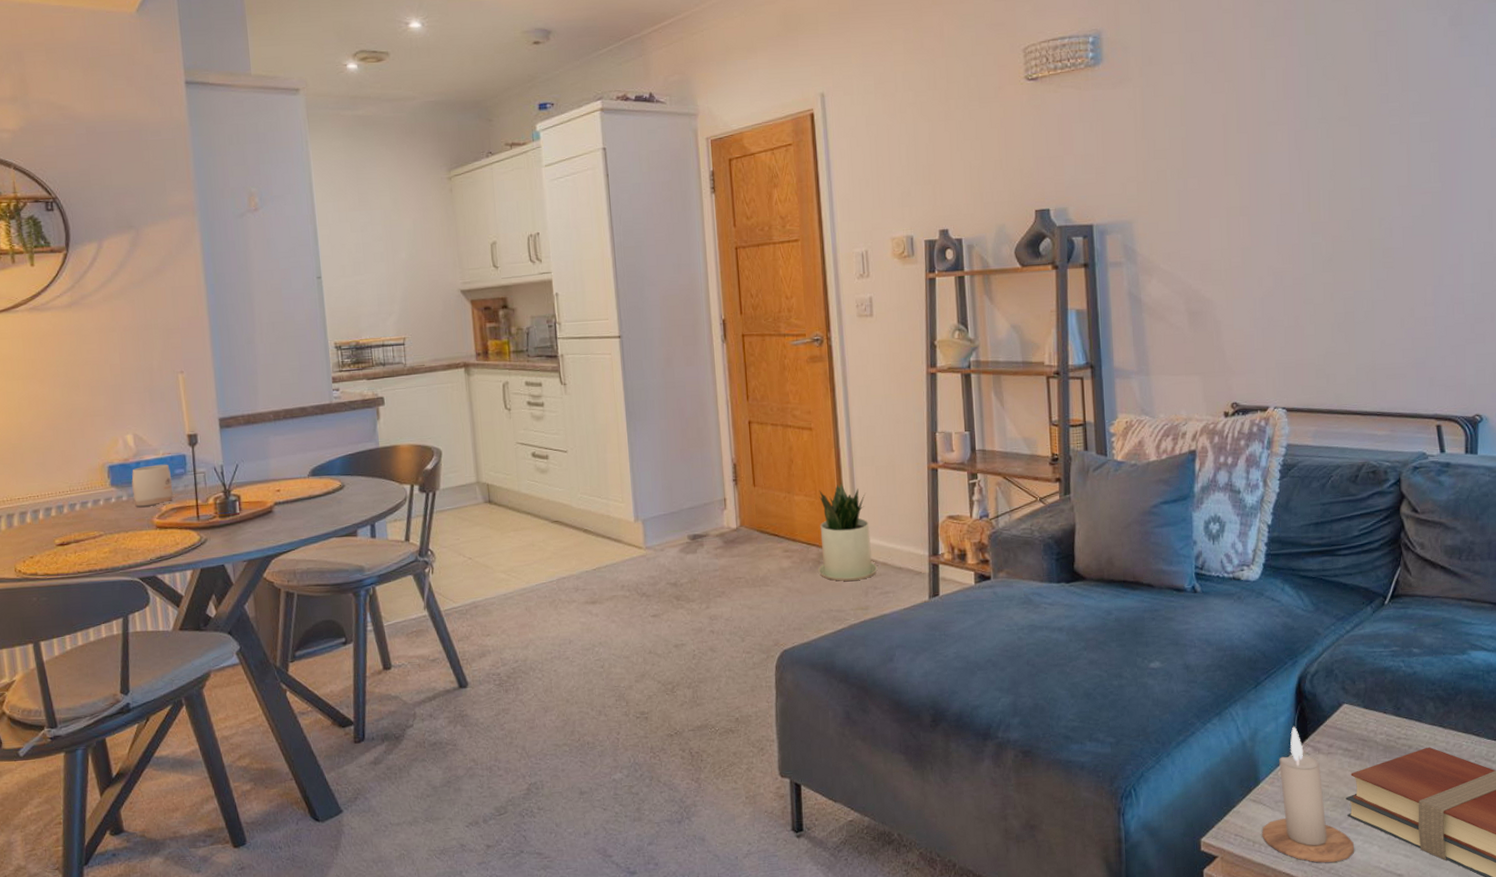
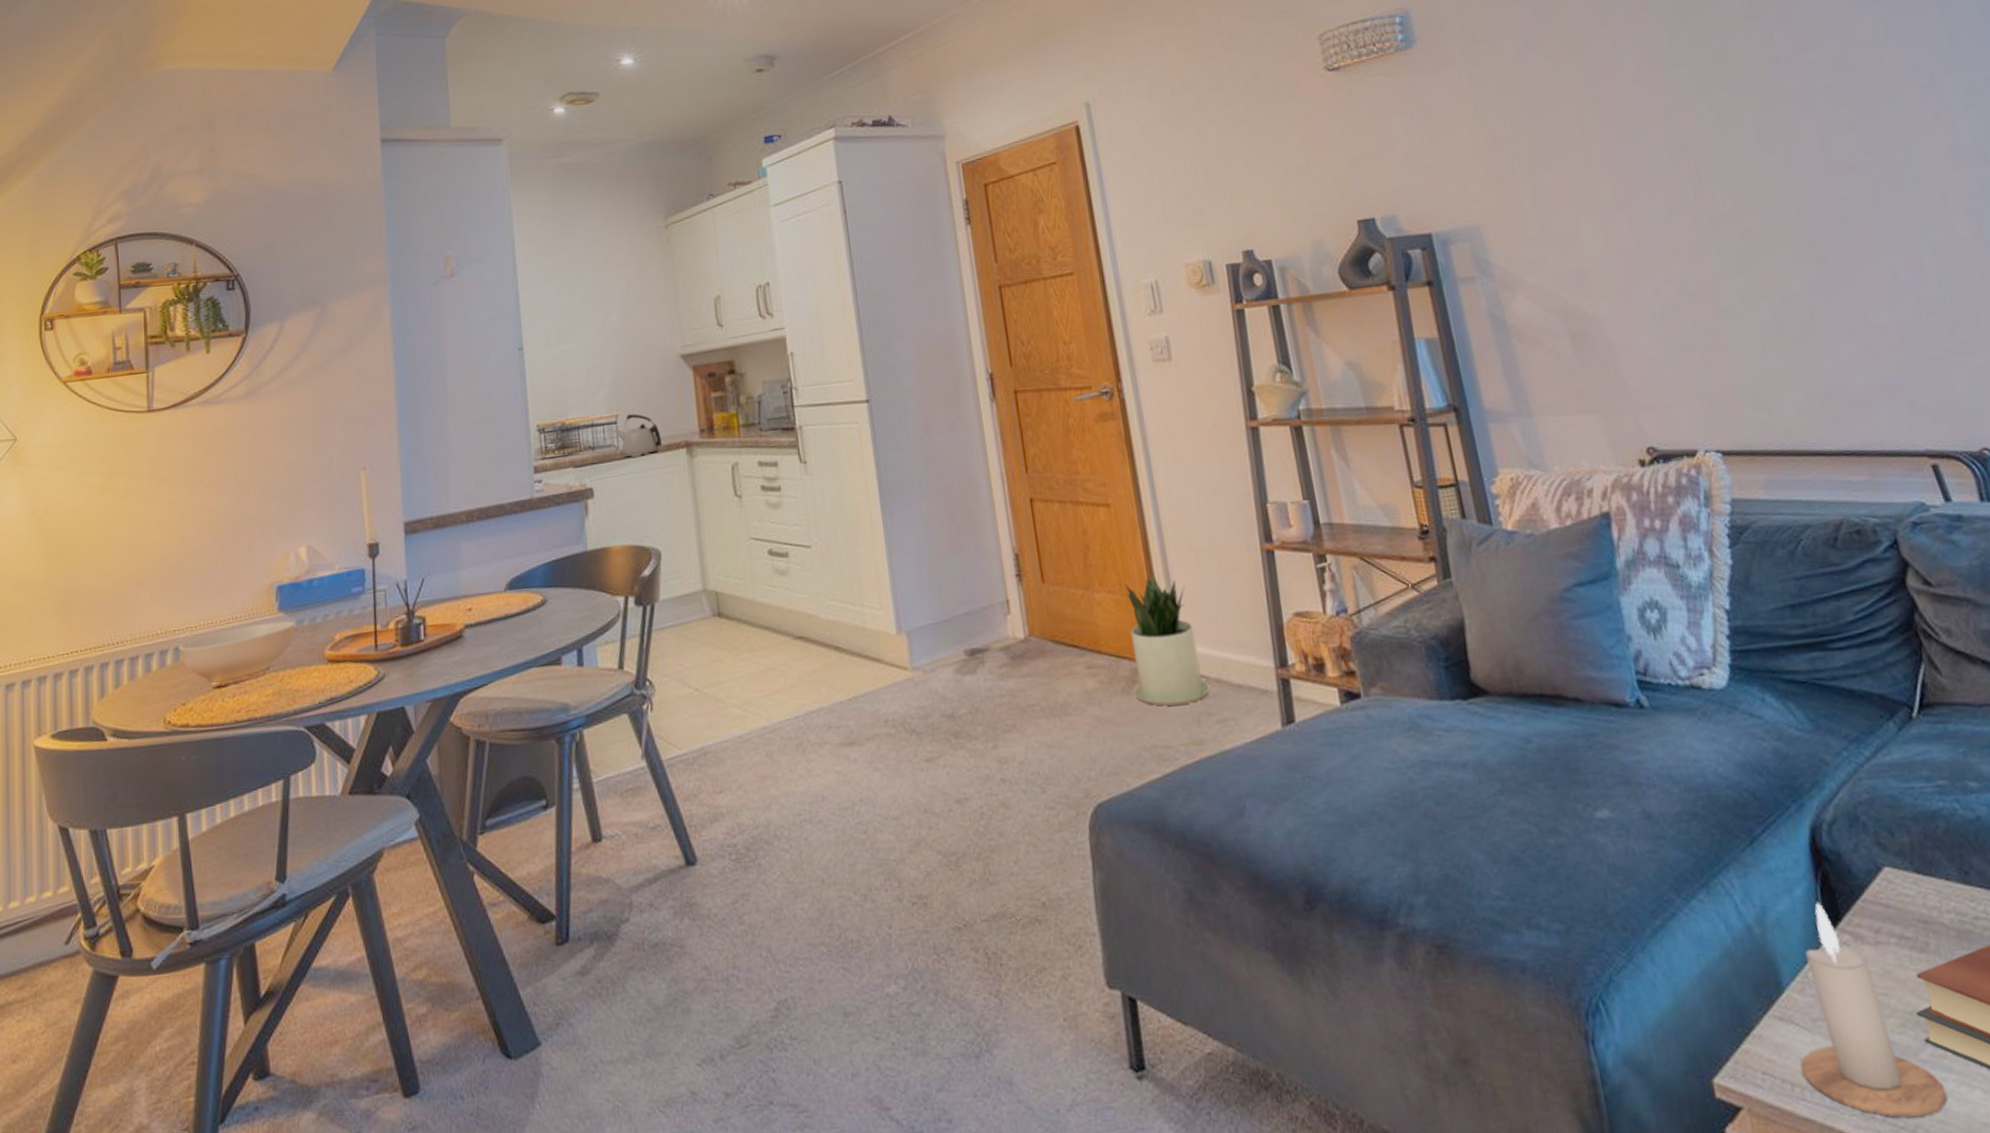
bowl: none [23,494,127,541] -> present [179,621,296,683]
mug: present [131,464,173,508] -> none [302,581,349,638]
kettle: none [402,337,443,373] -> present [615,413,662,457]

